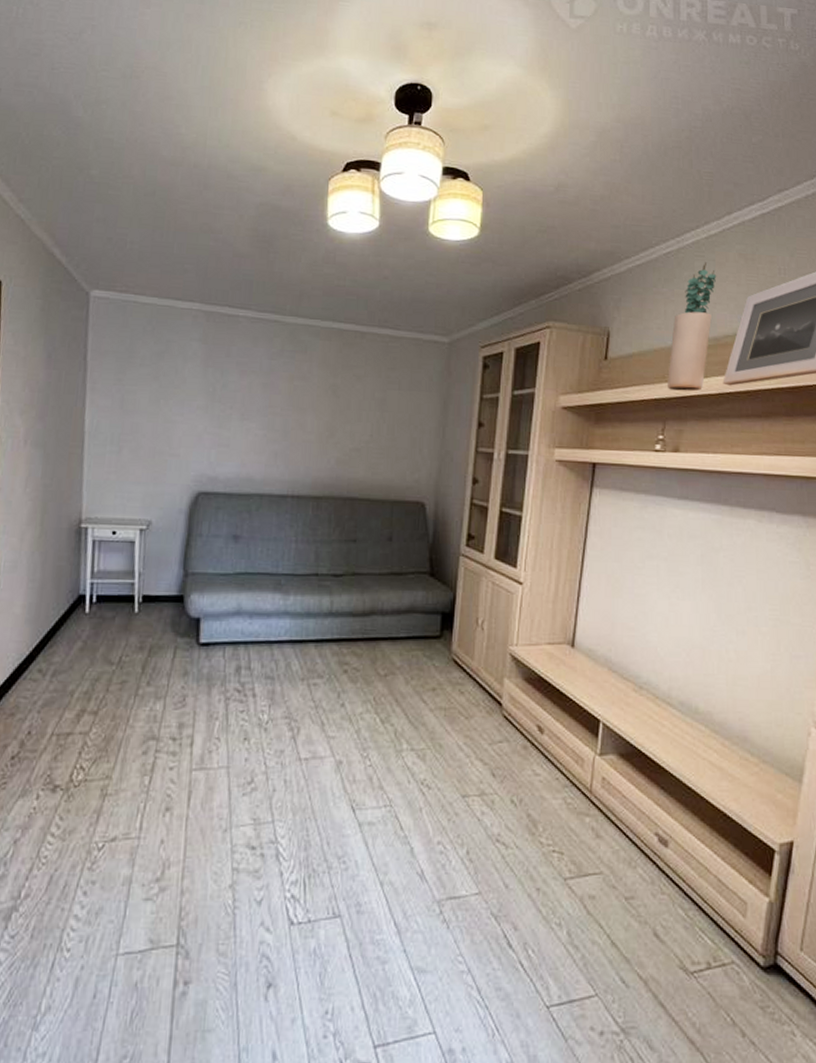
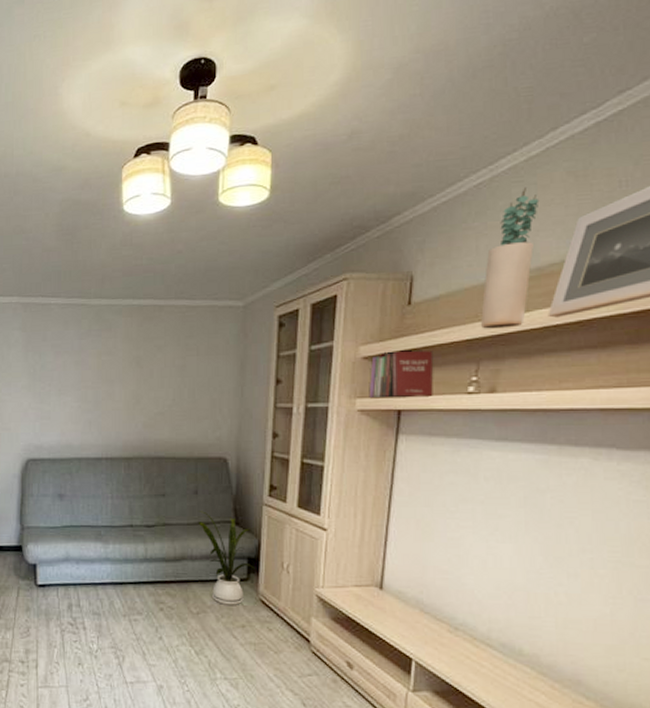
house plant: none [391,560,449,667] -> present [198,511,255,606]
books: none [567,403,625,452] -> present [369,350,433,399]

